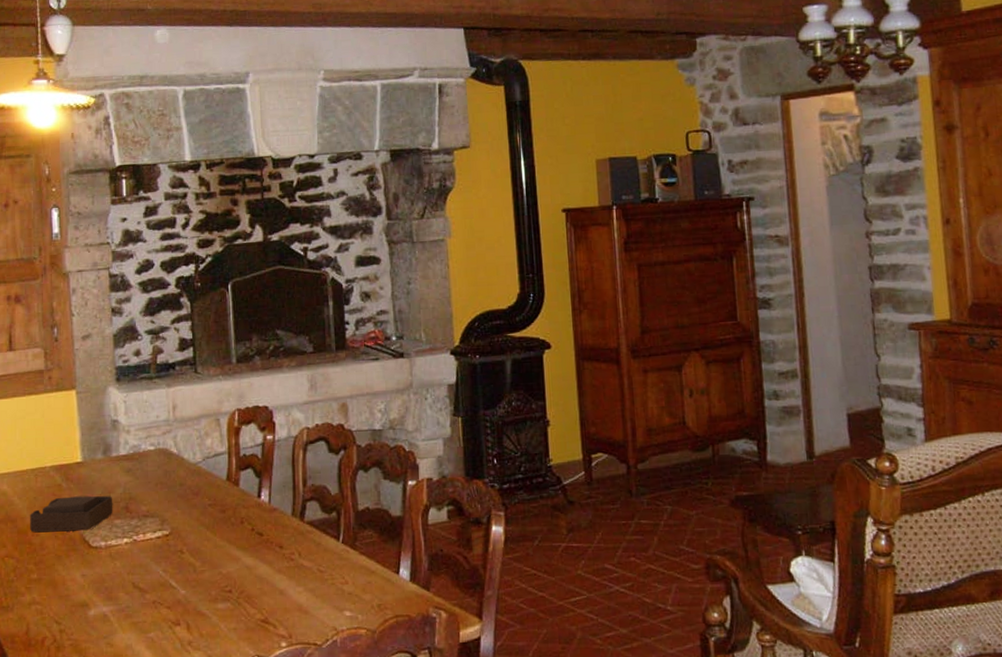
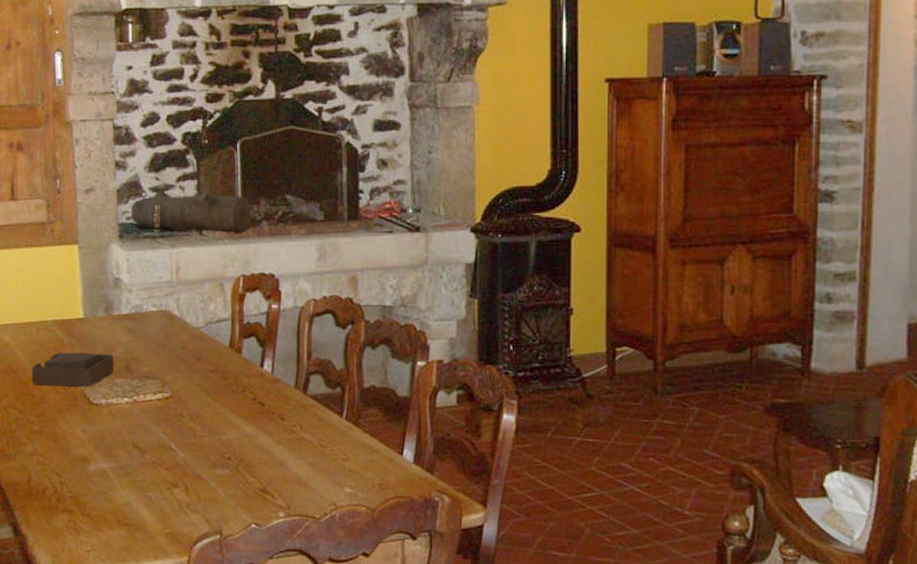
decorative log: none [126,332,245,373] -> present [129,189,252,233]

